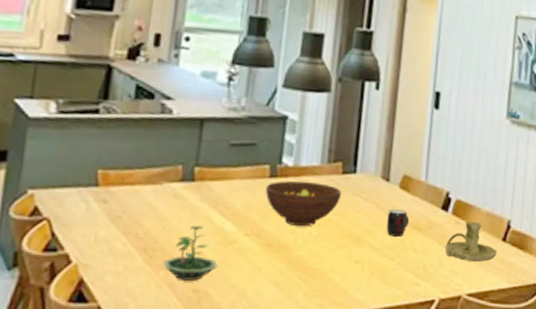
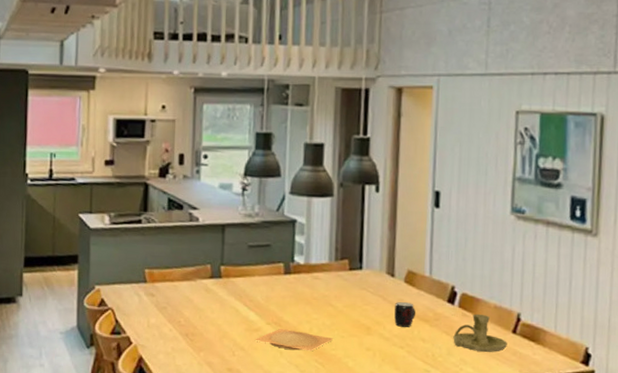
terrarium: present [163,225,218,281] -> none [202,315,246,361]
plate: none [229,240,320,266] -> present [255,328,334,352]
fruit bowl: present [265,181,342,227] -> none [282,277,350,317]

